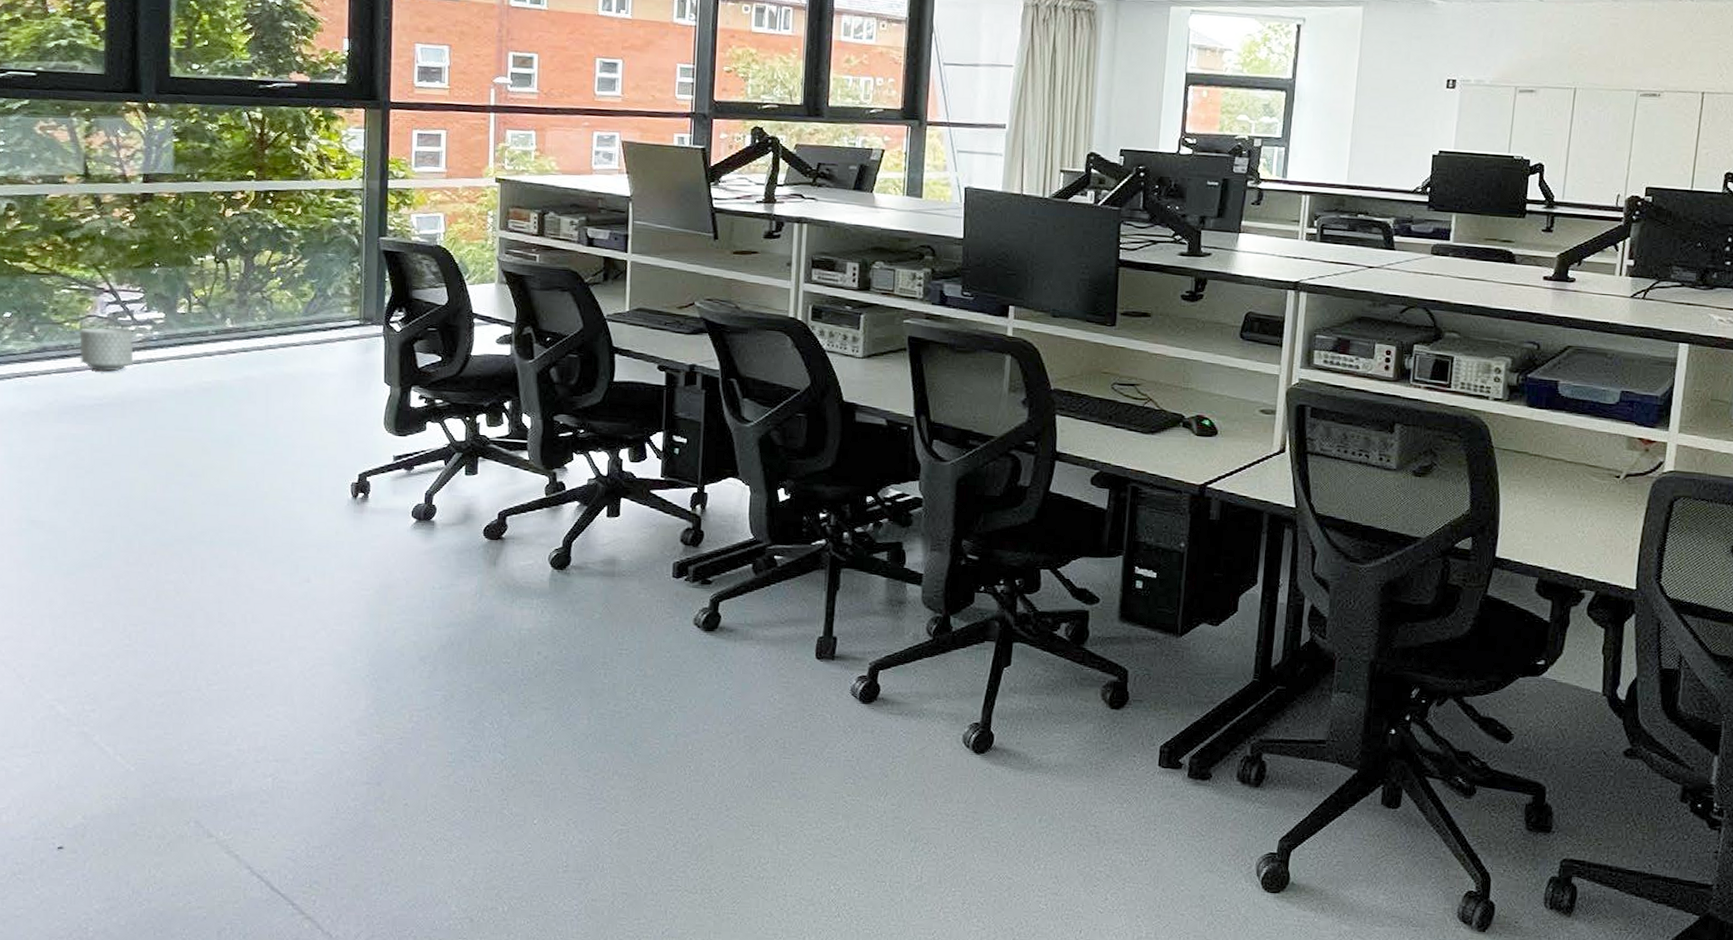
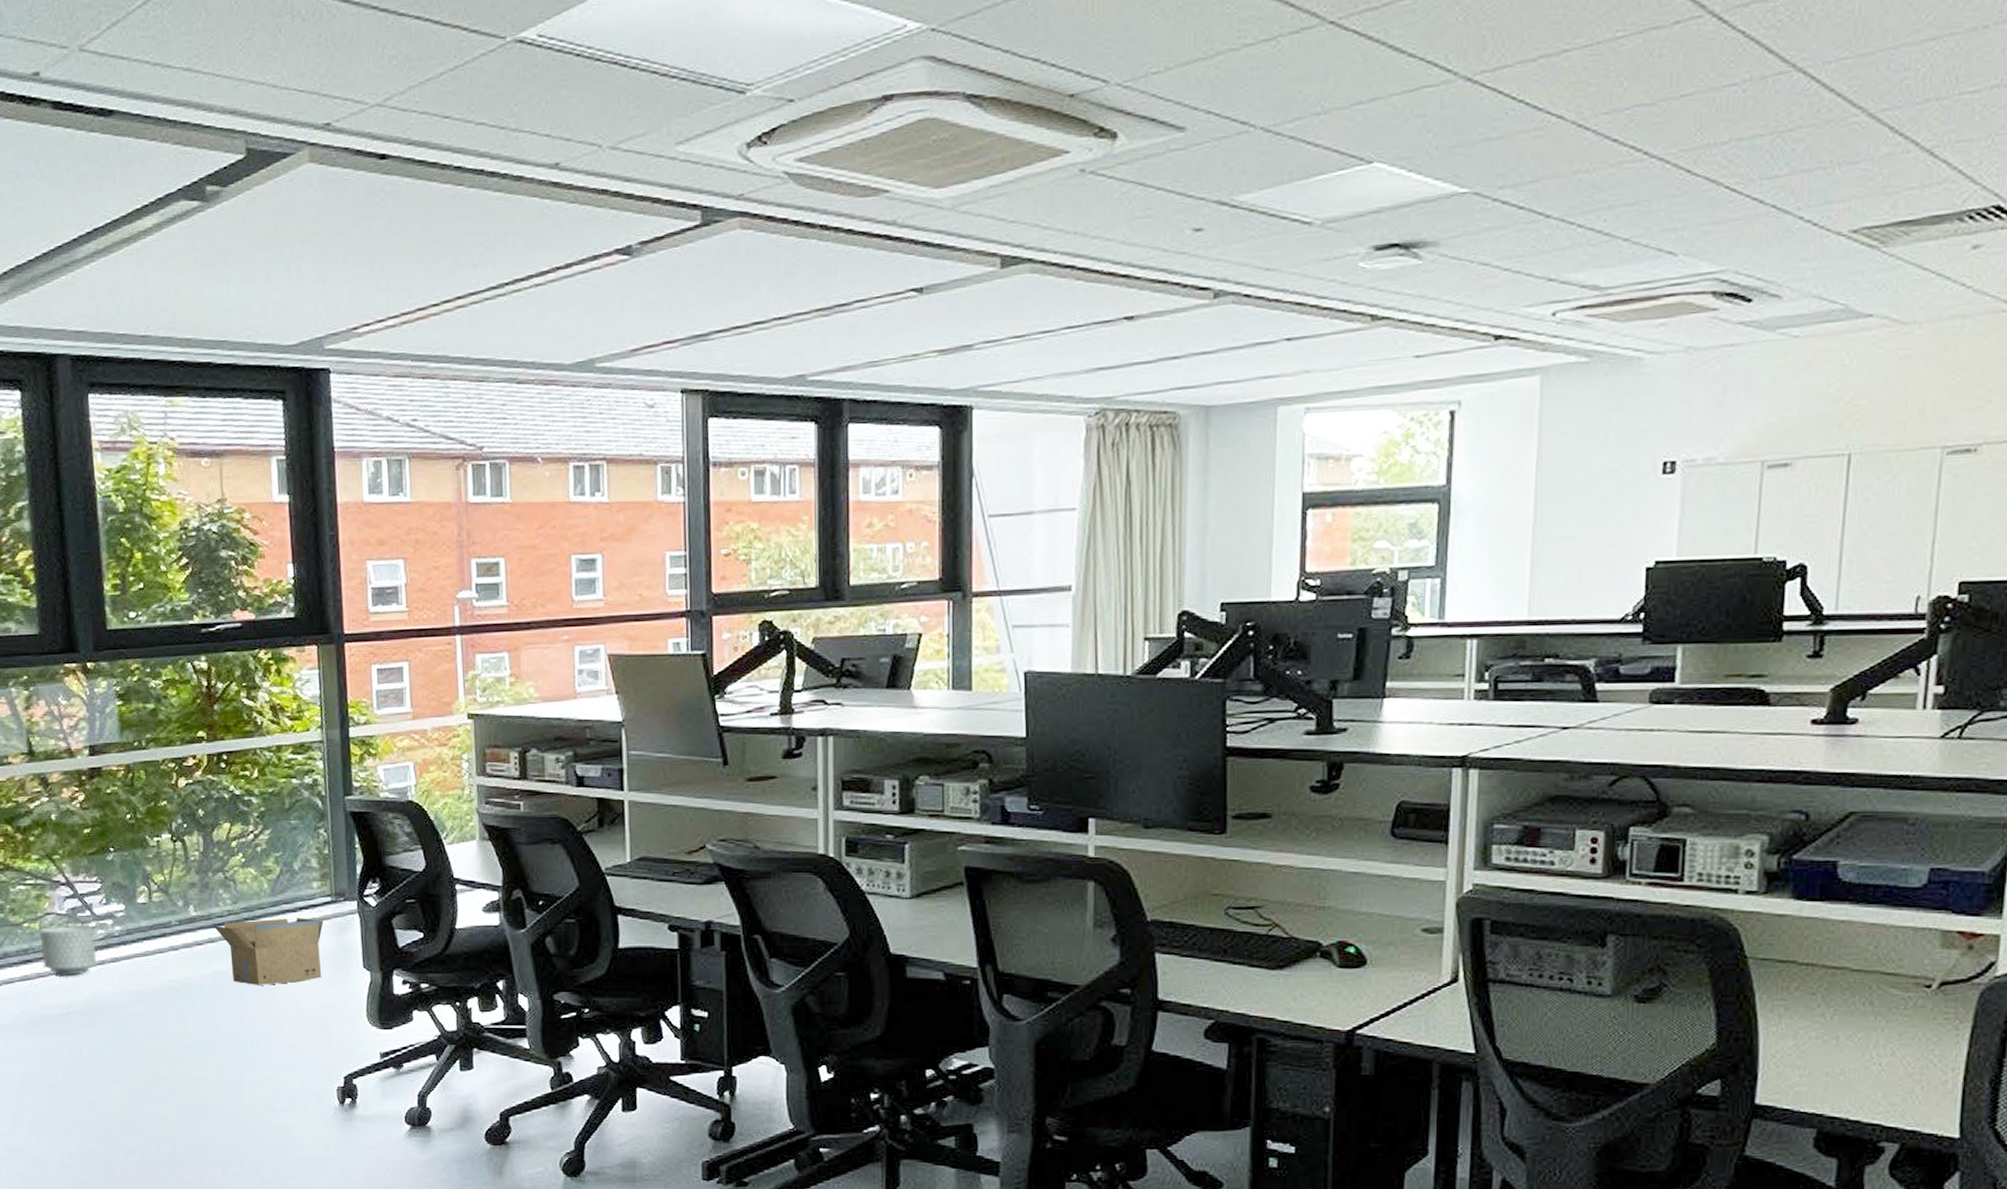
cardboard box: none [248,335,351,392] -> present [214,918,324,985]

